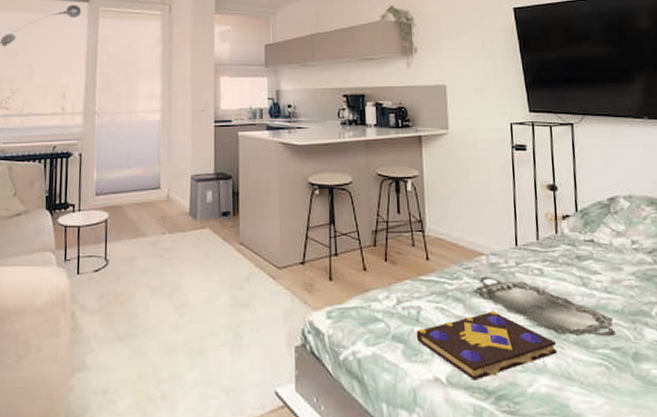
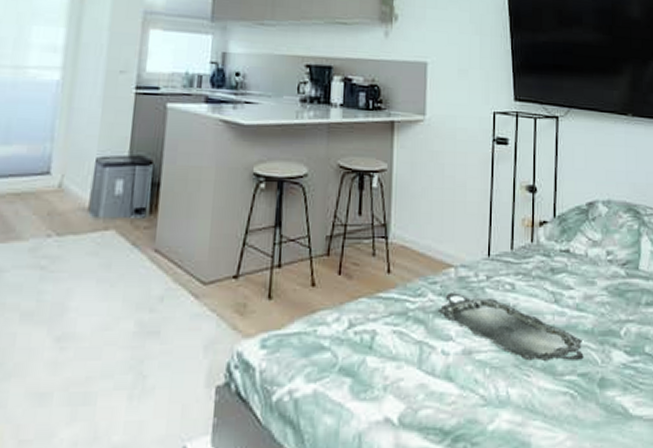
book: present [416,311,556,381] -> none [367,334,521,419]

